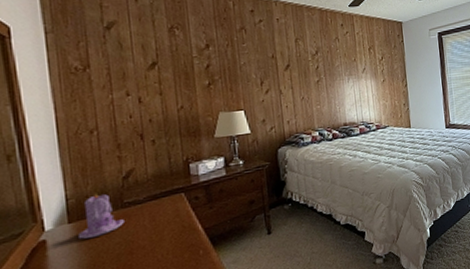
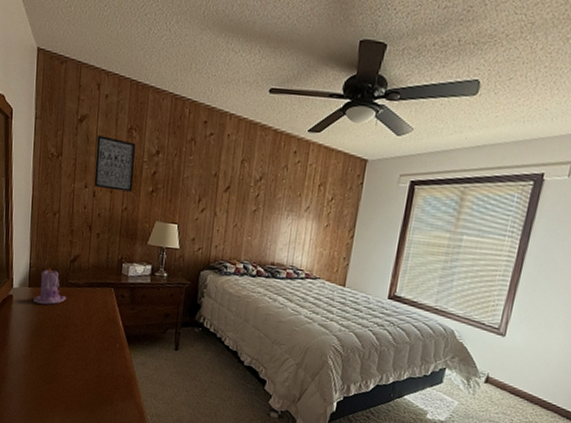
wall art: none [132,39,186,93] -> present [94,135,136,192]

